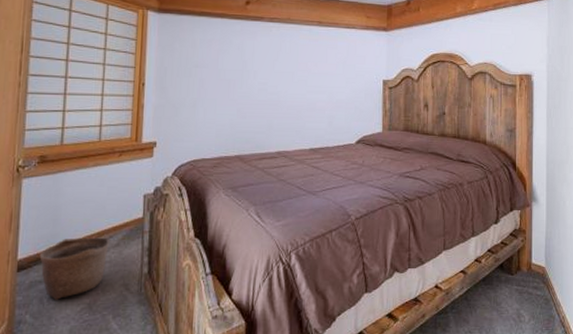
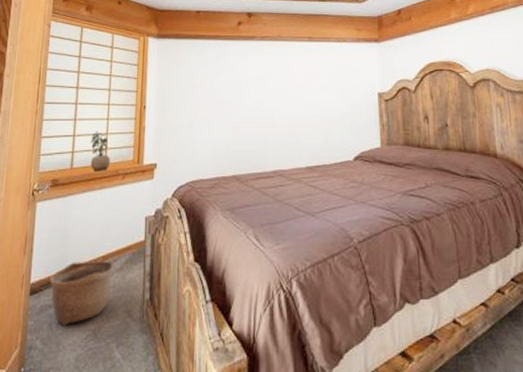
potted plant: none [83,106,106,150] -> present [90,130,111,173]

